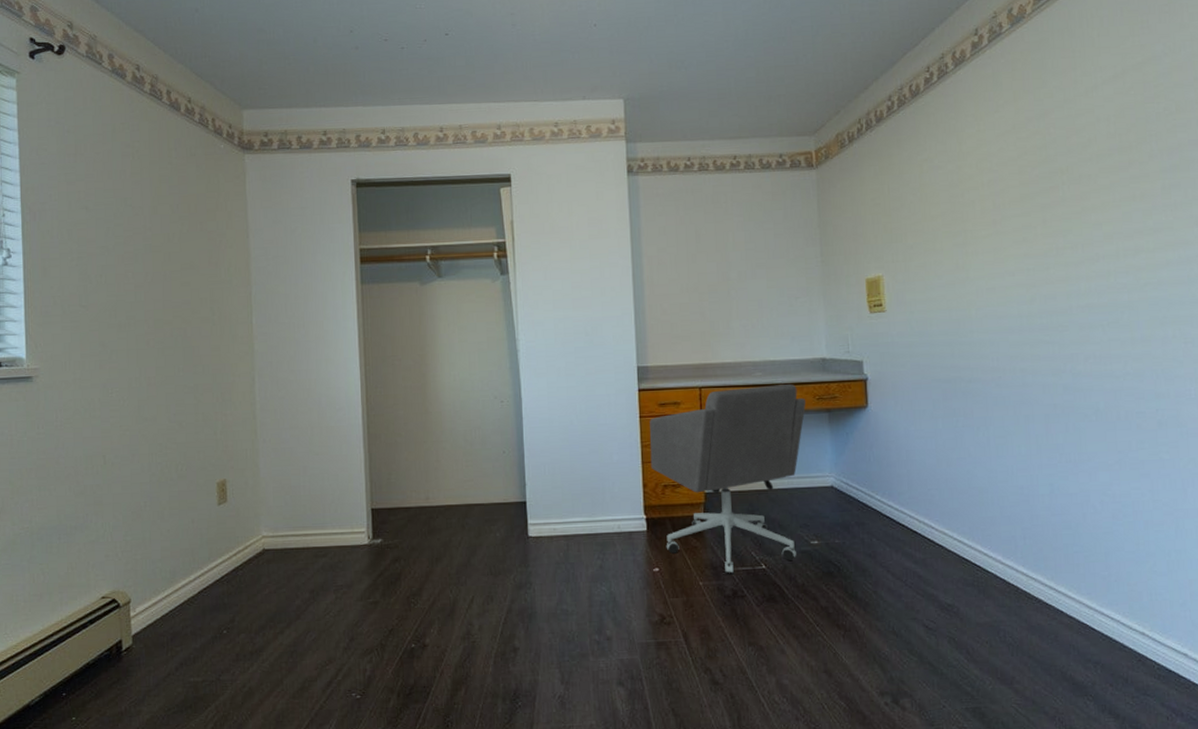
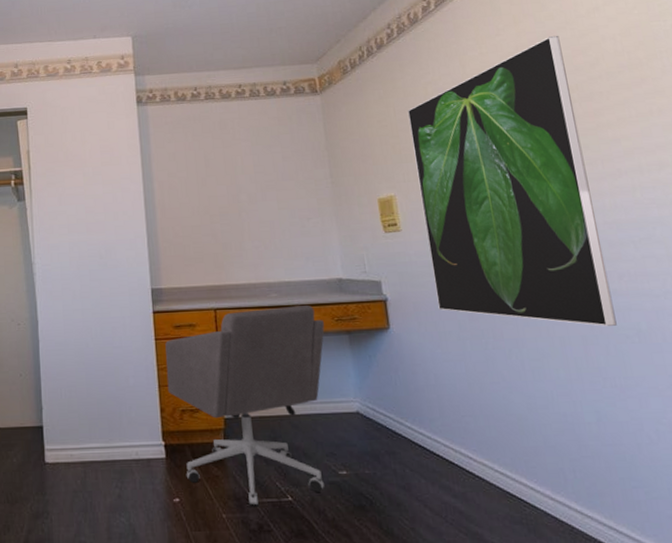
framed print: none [901,114,1078,406] -> present [407,35,617,326]

